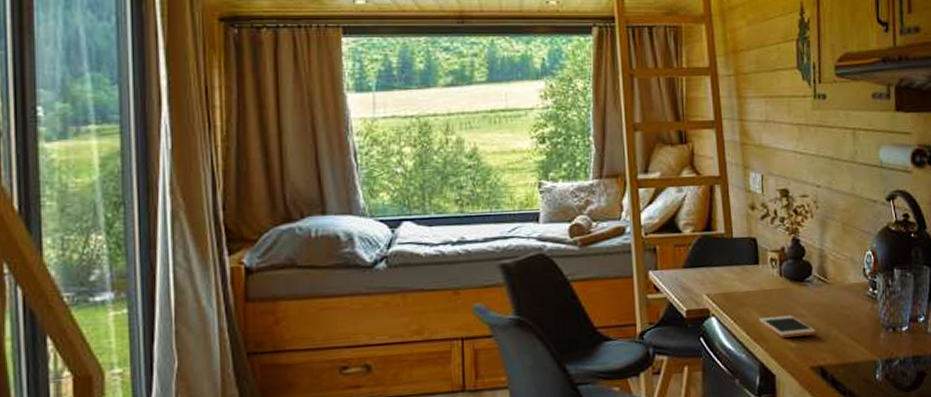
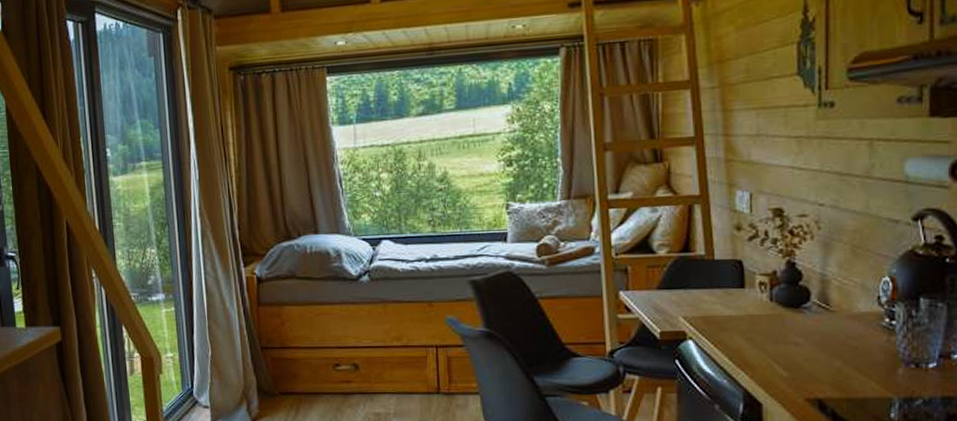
cell phone: present [759,315,816,338] -> none [744,342,814,366]

